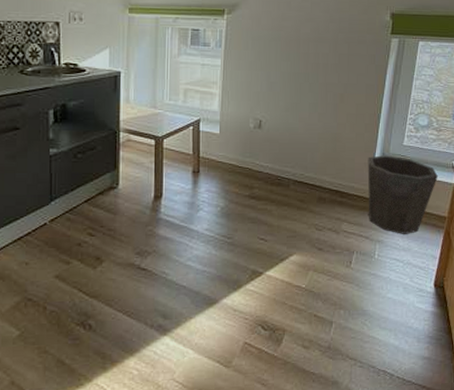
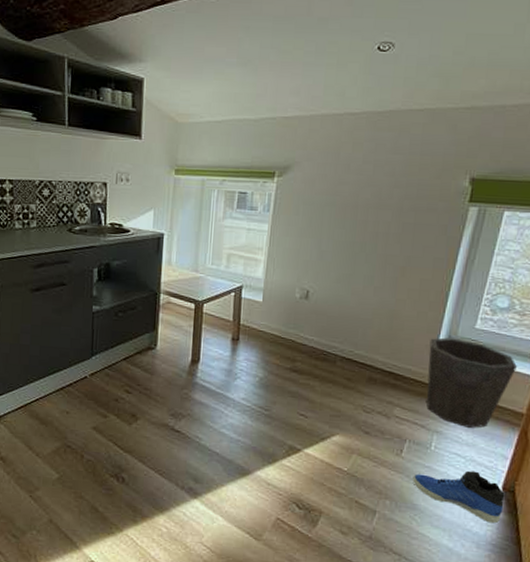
sneaker: none [362,273,437,318] -> present [412,470,505,524]

